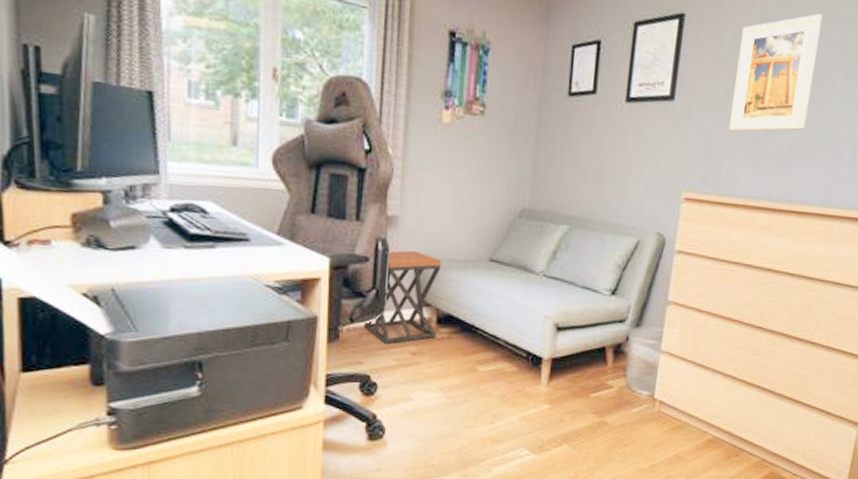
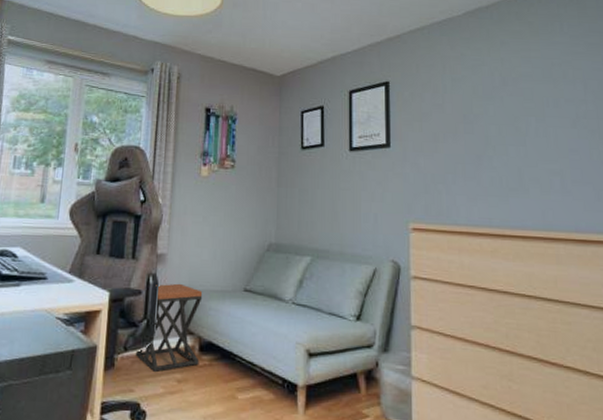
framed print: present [729,14,823,132] -> none [439,73,511,169]

